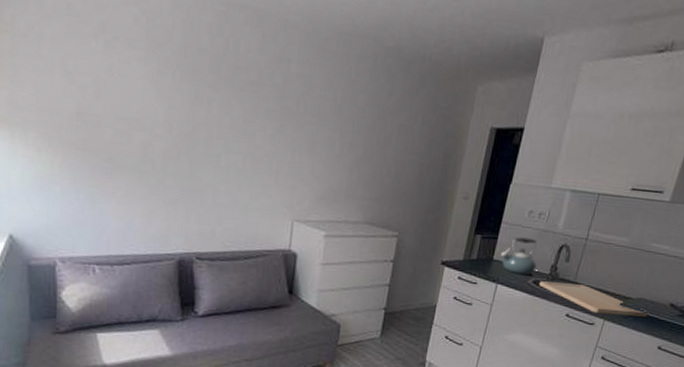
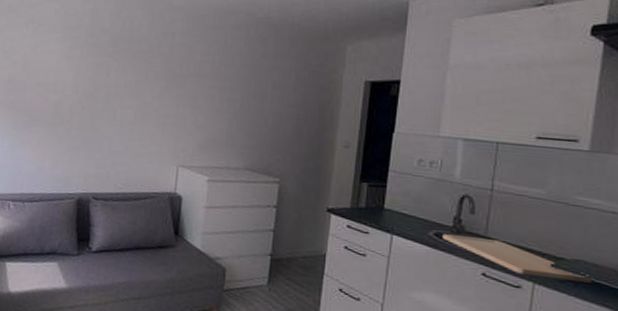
kettle: present [501,237,537,276] -> none [392,186,436,227]

